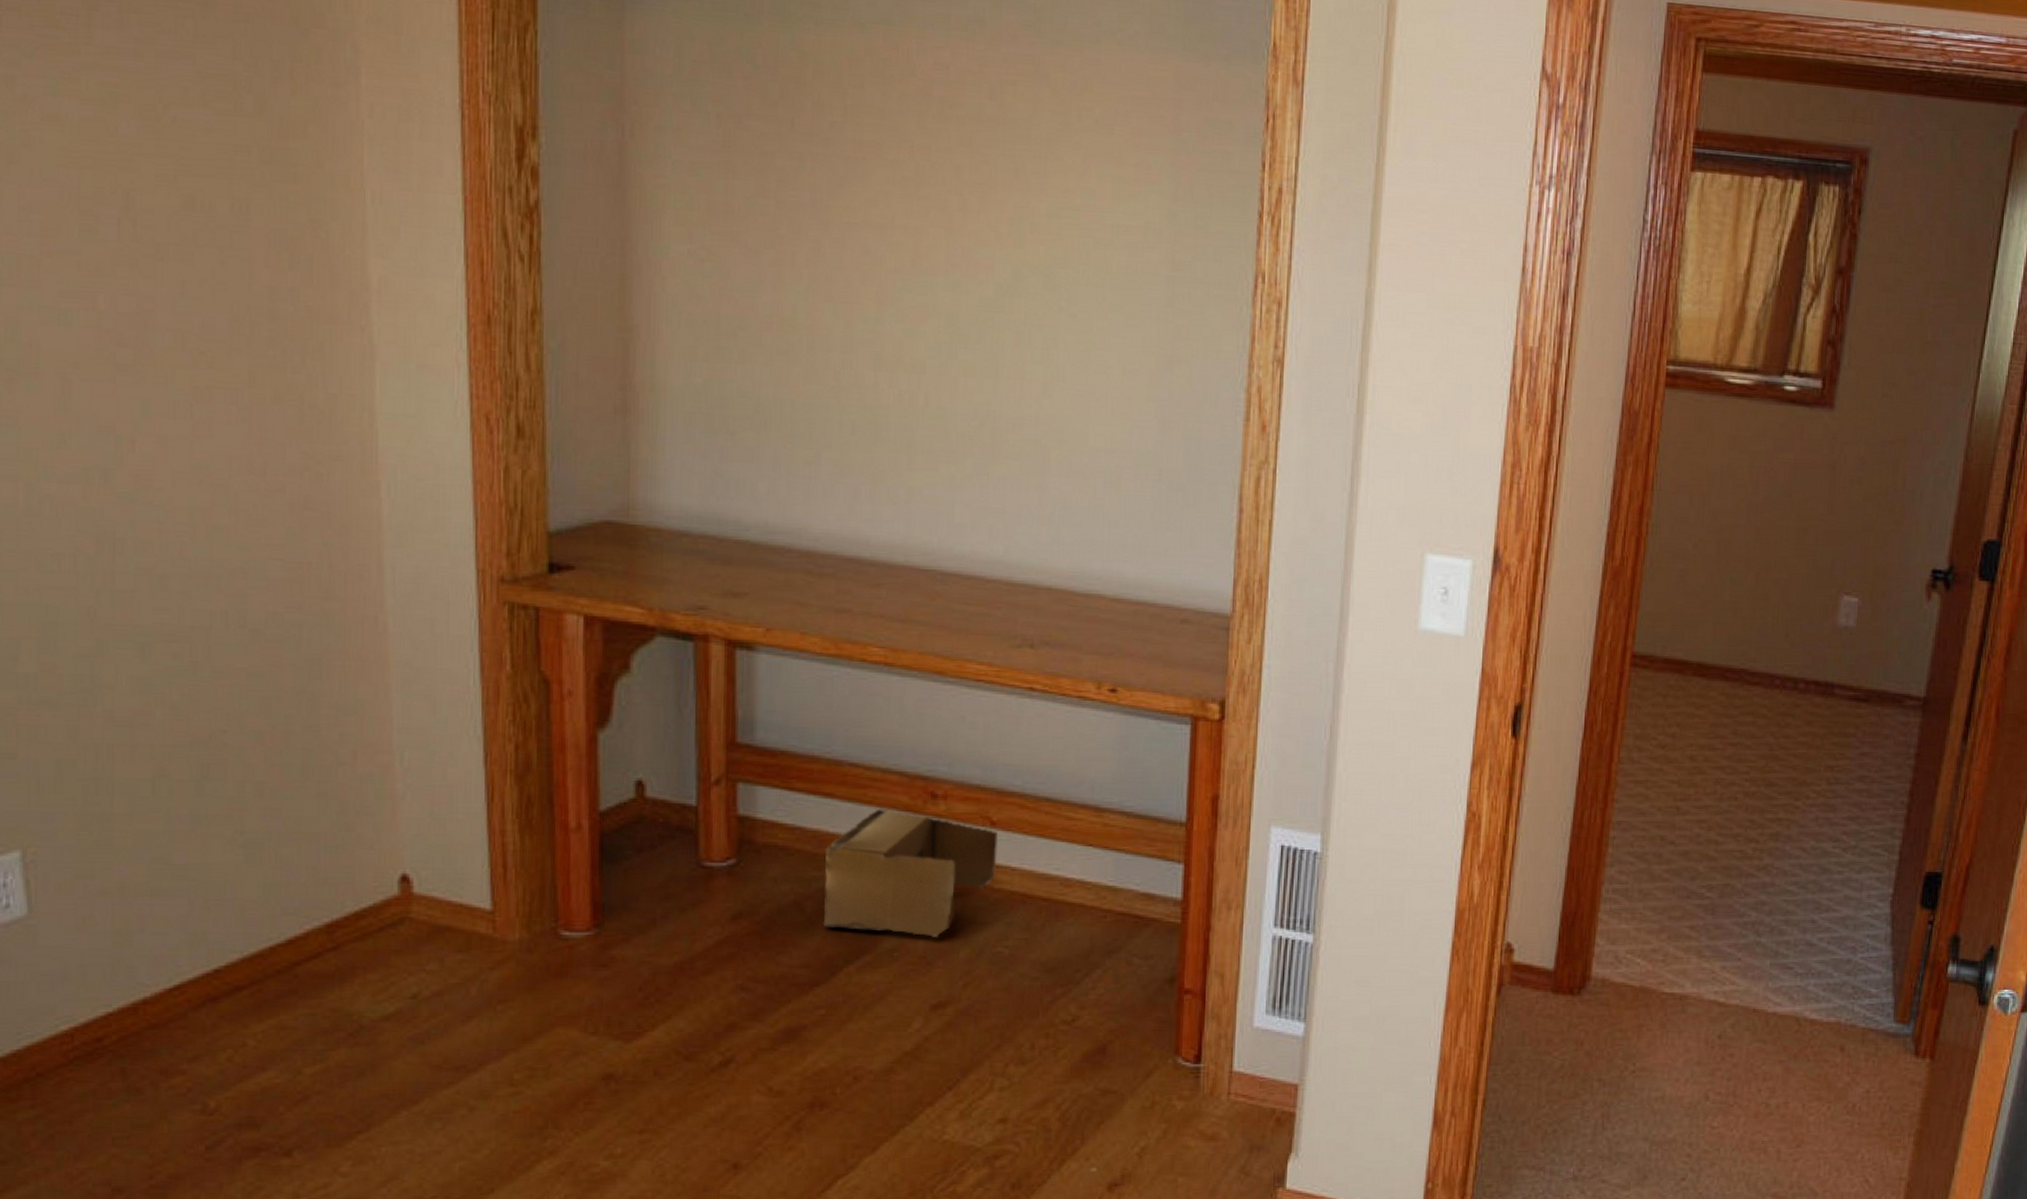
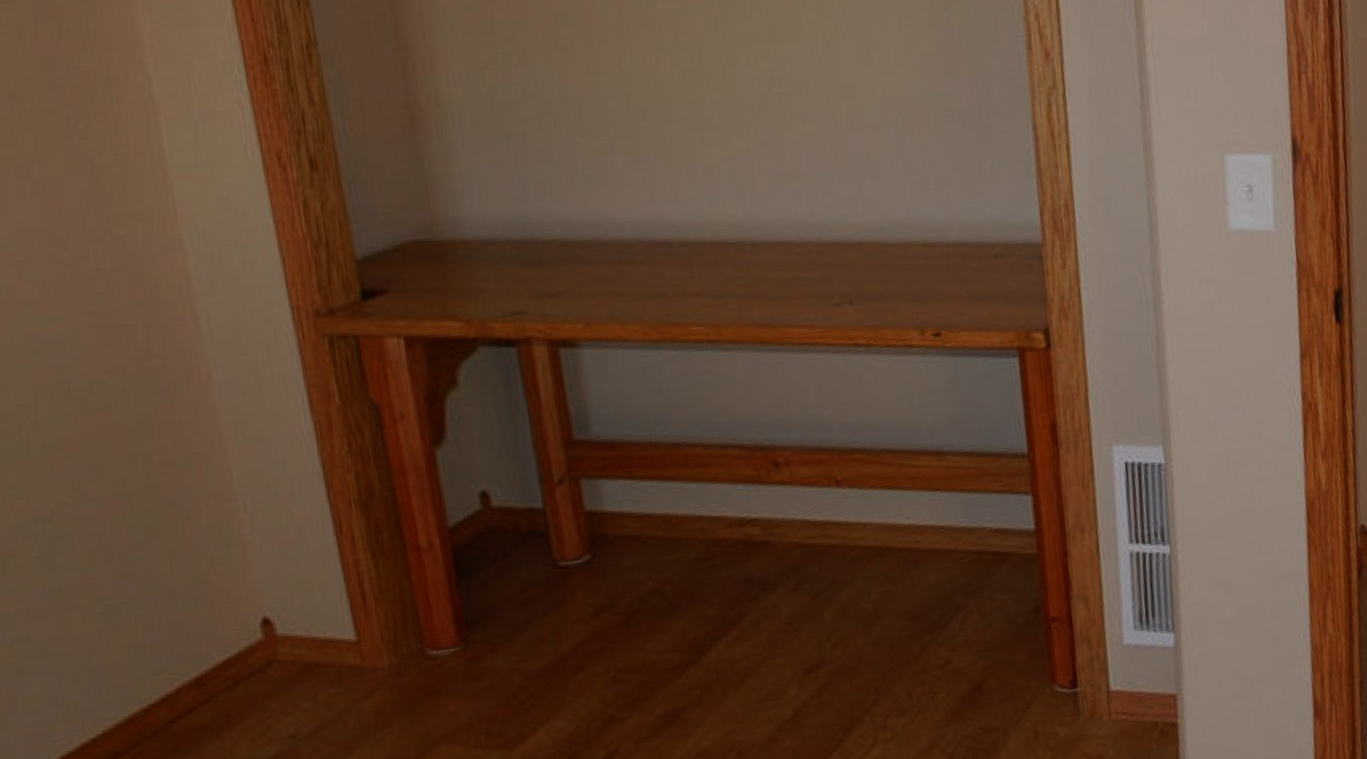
cardboard box: present [823,808,999,937] -> none [677,482,849,609]

